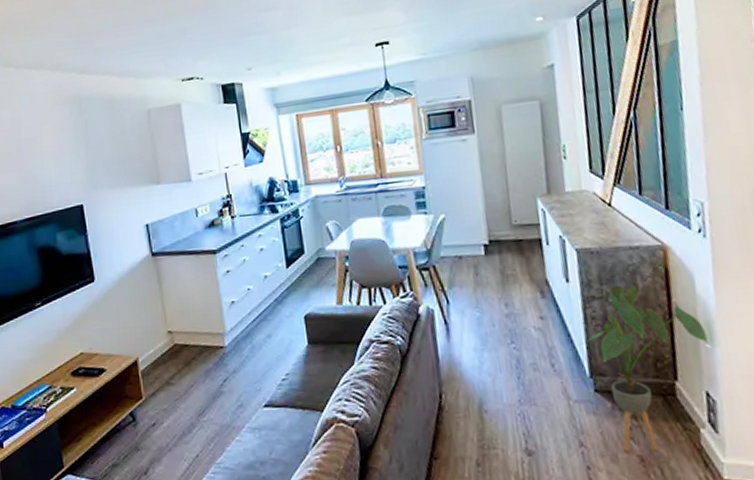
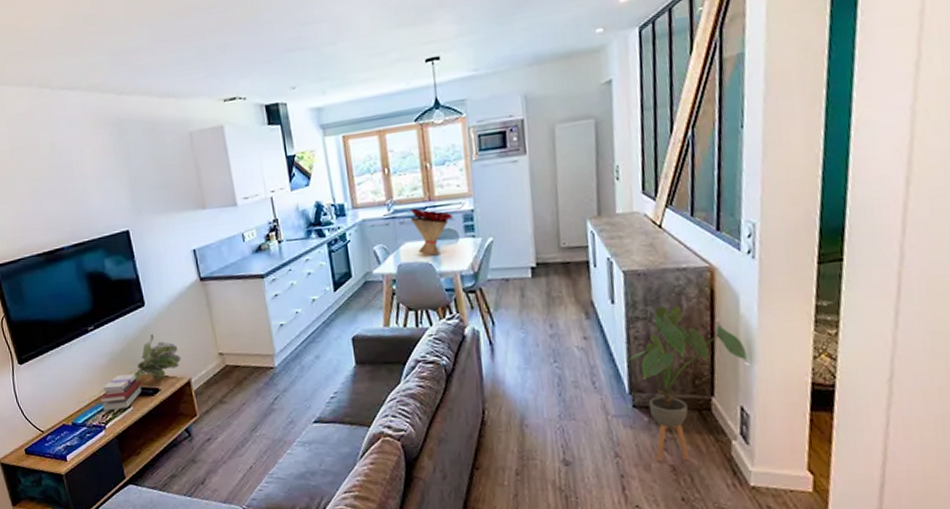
books: none [43,353,87,393] -> present [100,374,142,411]
decorative plant: none [79,311,130,360] -> present [134,334,182,381]
flower bouquet: none [360,185,405,232] -> present [407,208,453,256]

